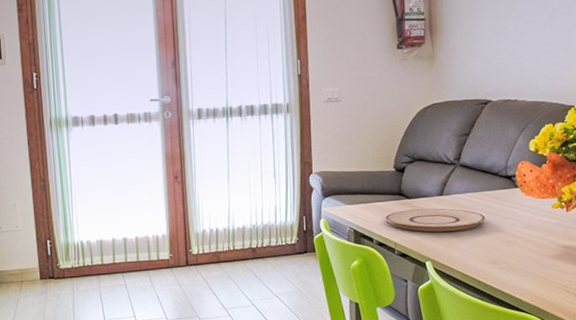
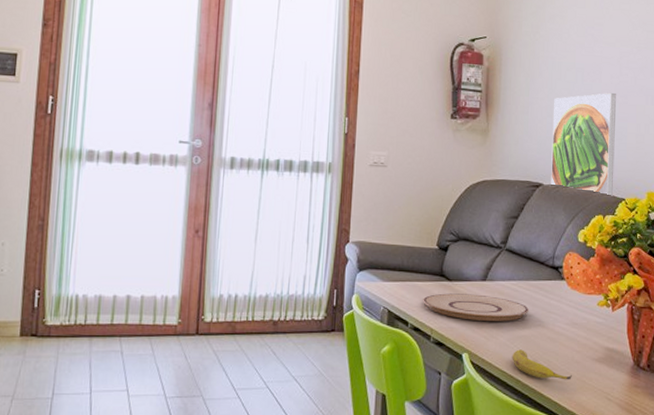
banana: none [472,254,531,278] -> present [512,349,572,380]
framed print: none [497,4,562,105] -> present [551,92,617,196]

